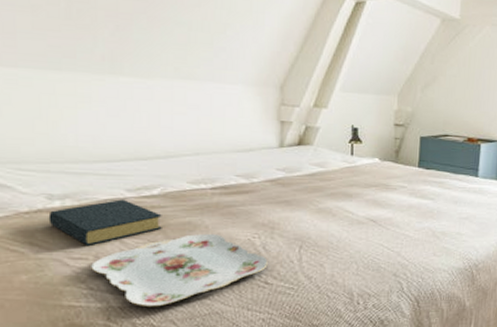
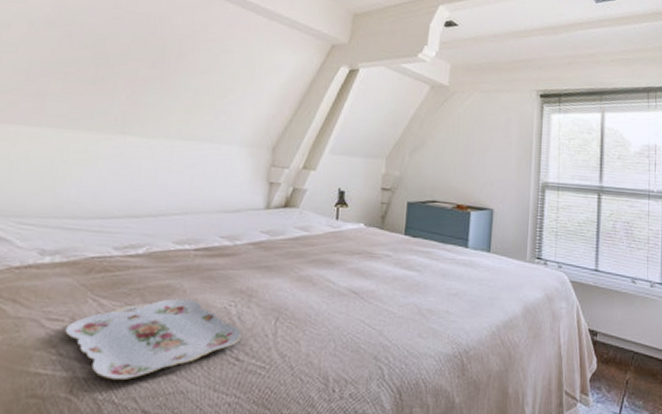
hardback book: present [48,199,162,245] -> none [35,257,143,306]

